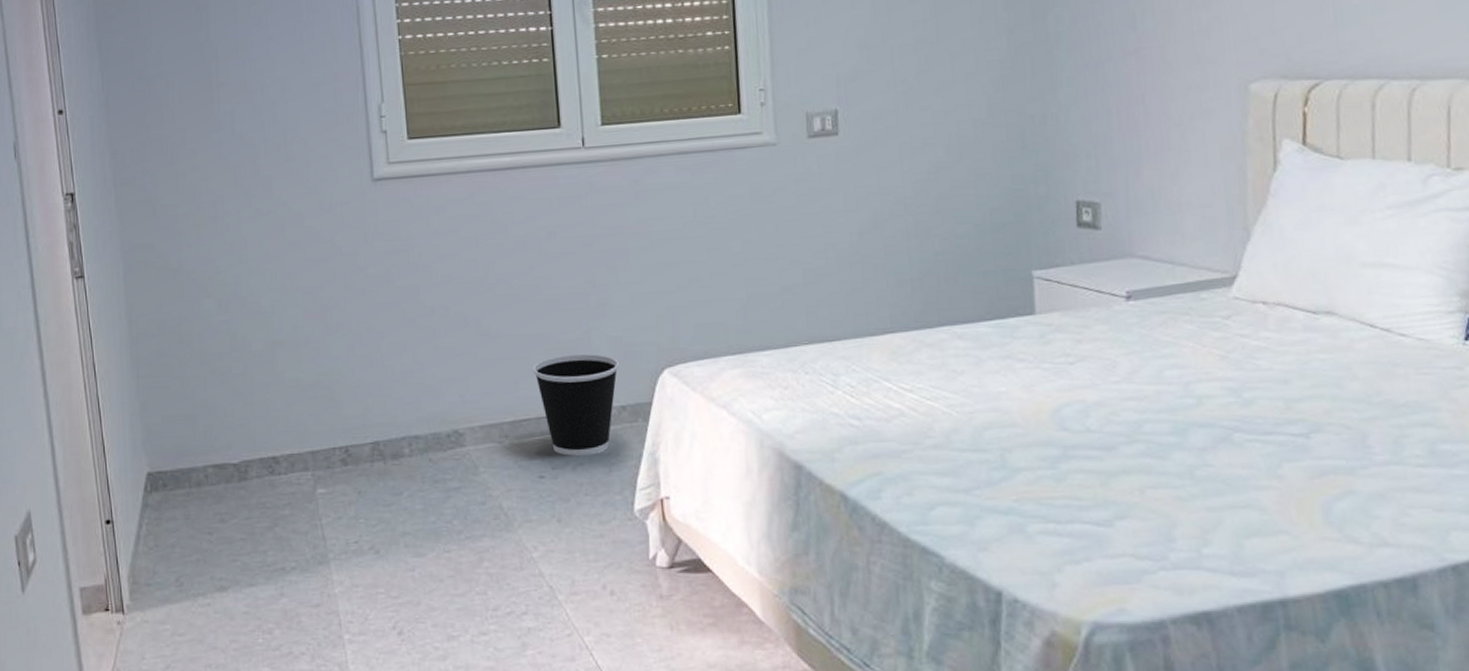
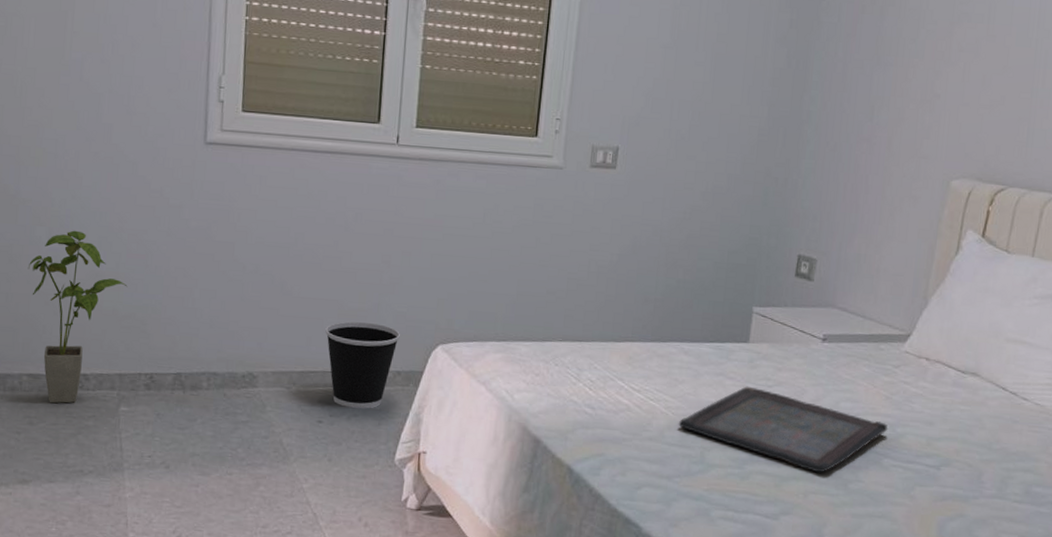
house plant: none [200,297,309,495] -> present [27,230,128,404]
serving tray: none [966,367,1232,462] -> present [678,386,888,473]

